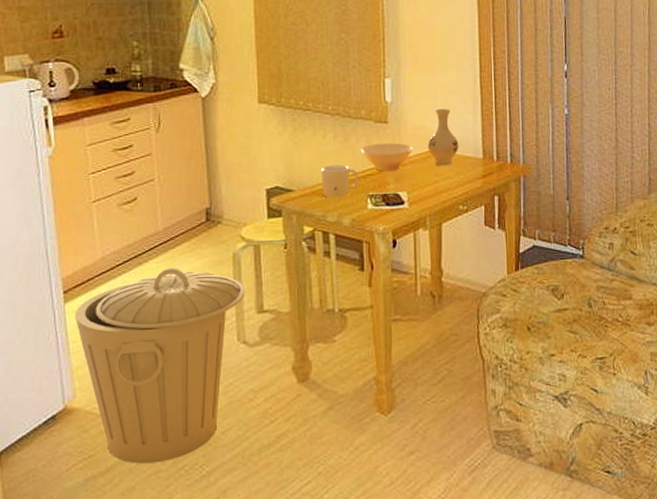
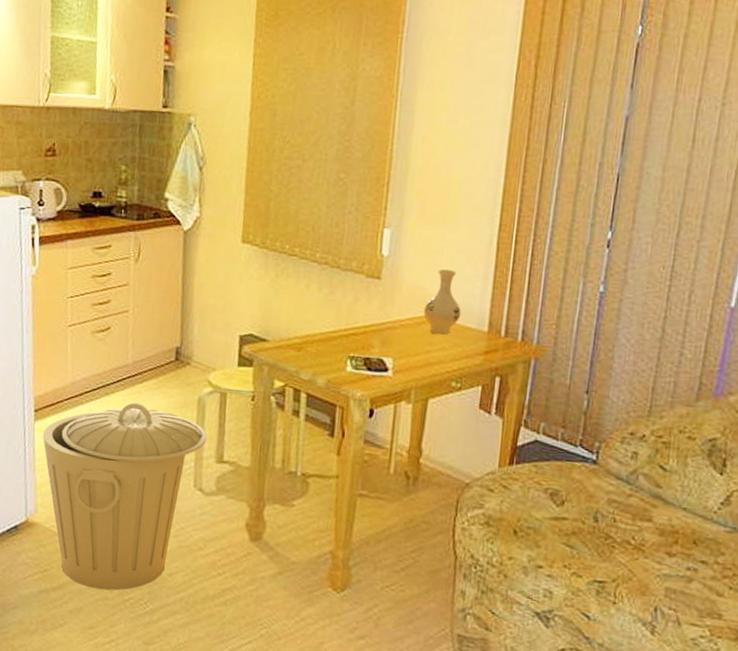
mug: present [320,164,359,198] -> none [298,318,341,355]
bowl: present [360,143,414,172] -> none [345,300,408,334]

